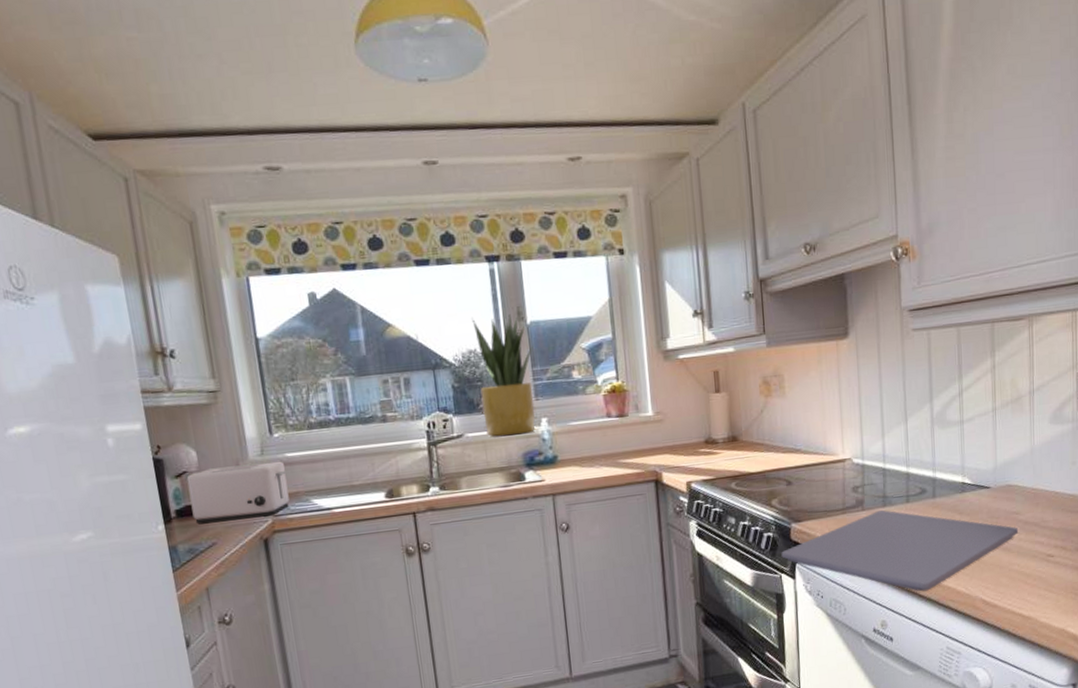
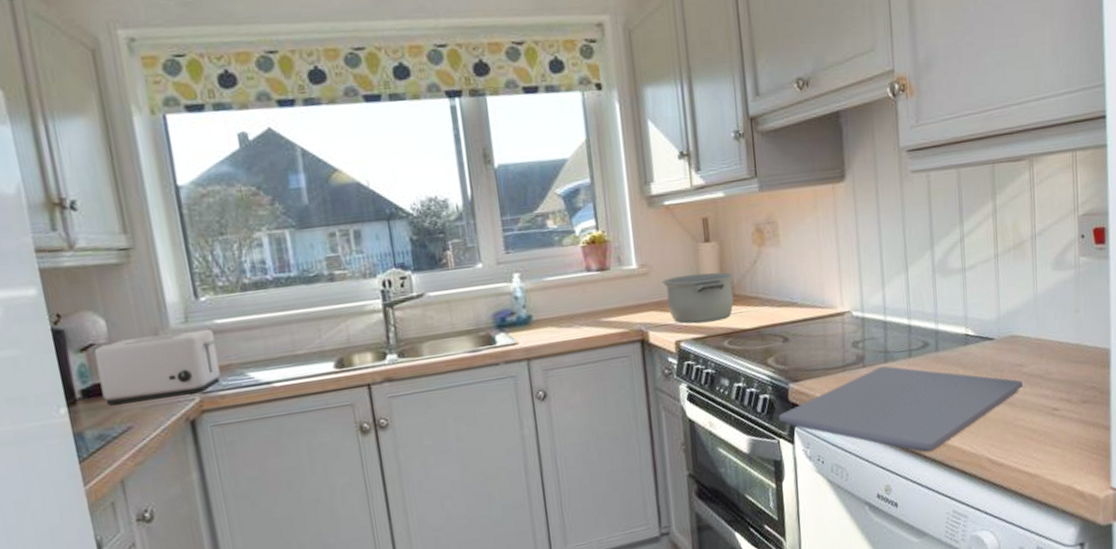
planter: present [472,314,536,437] -> none [431,157,507,295]
cooking pot: none [675,420,743,466] -> present [662,272,735,323]

